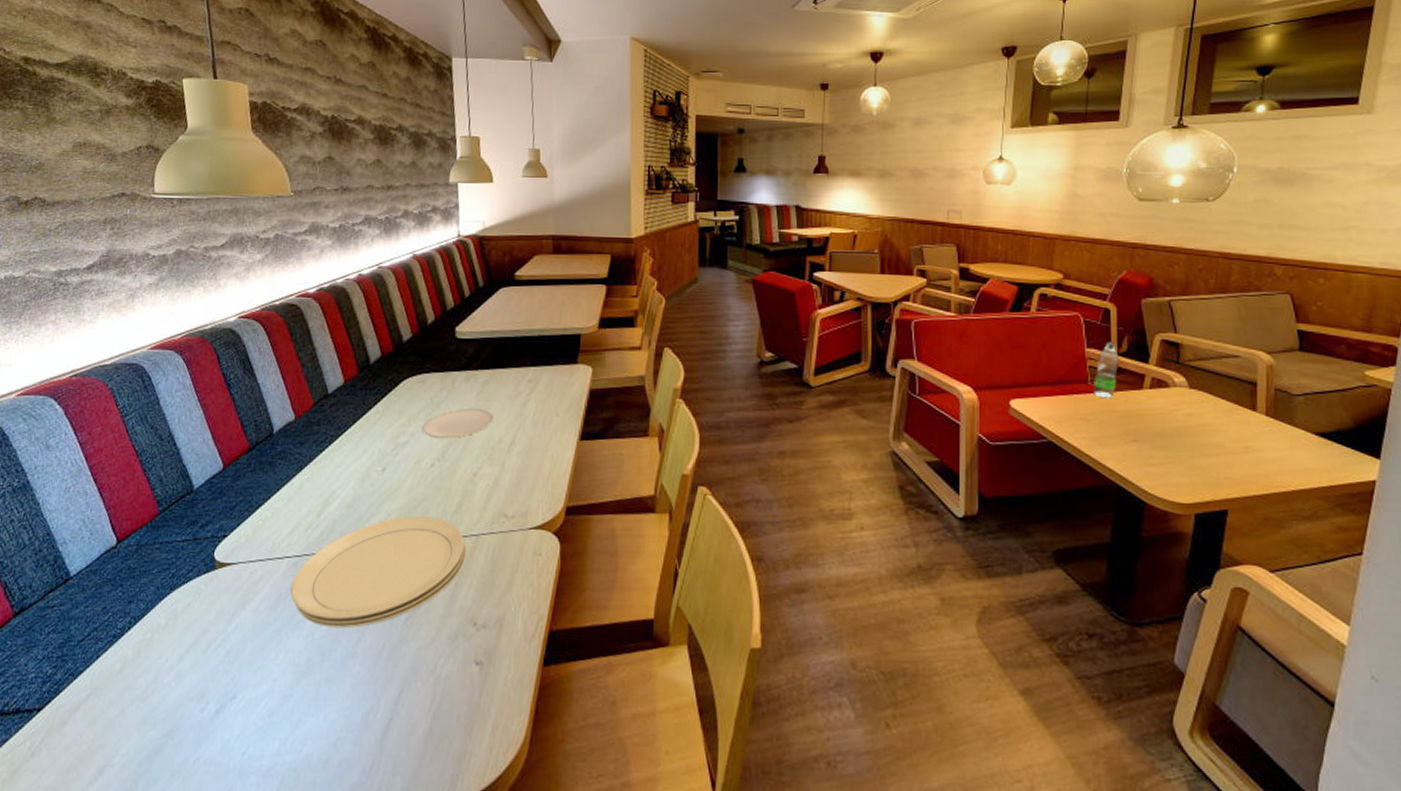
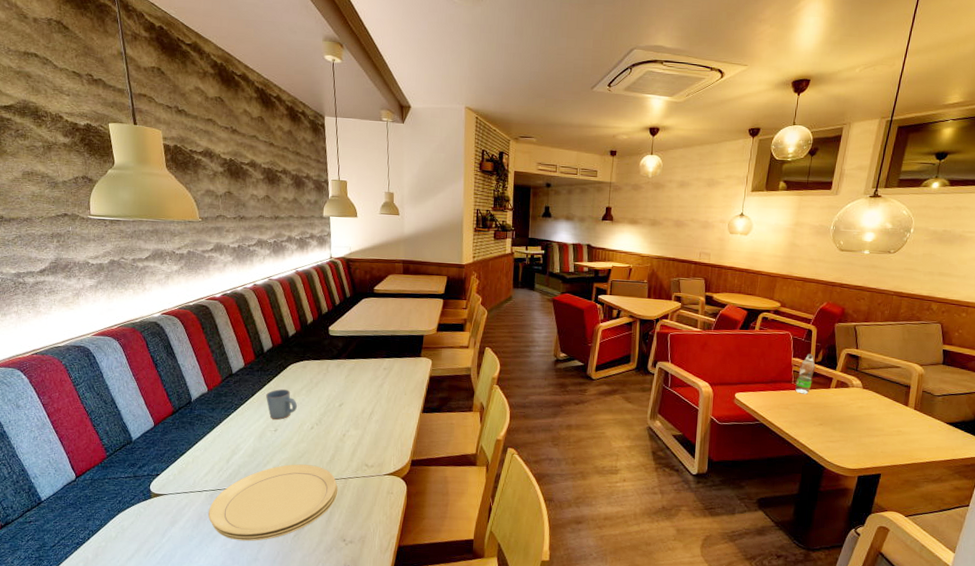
mug: none [370,413,413,455] -> present [265,389,297,420]
plate: present [421,408,494,438] -> none [304,387,358,409]

